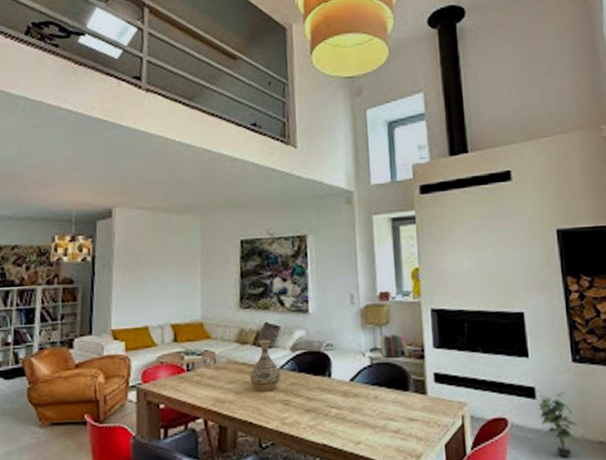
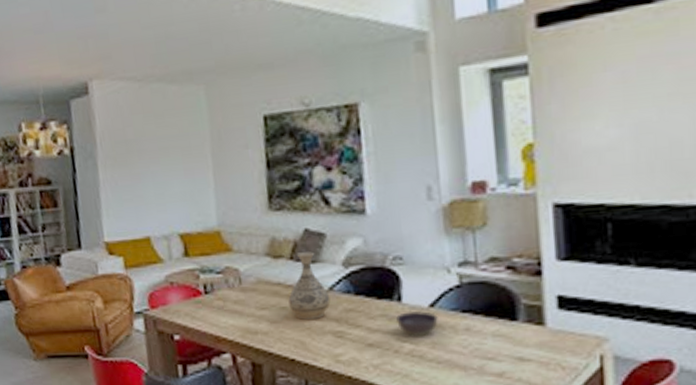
bowl: none [327,384,356,404] -> present [396,310,438,337]
books: present [380,333,410,358] -> none [473,240,520,275]

